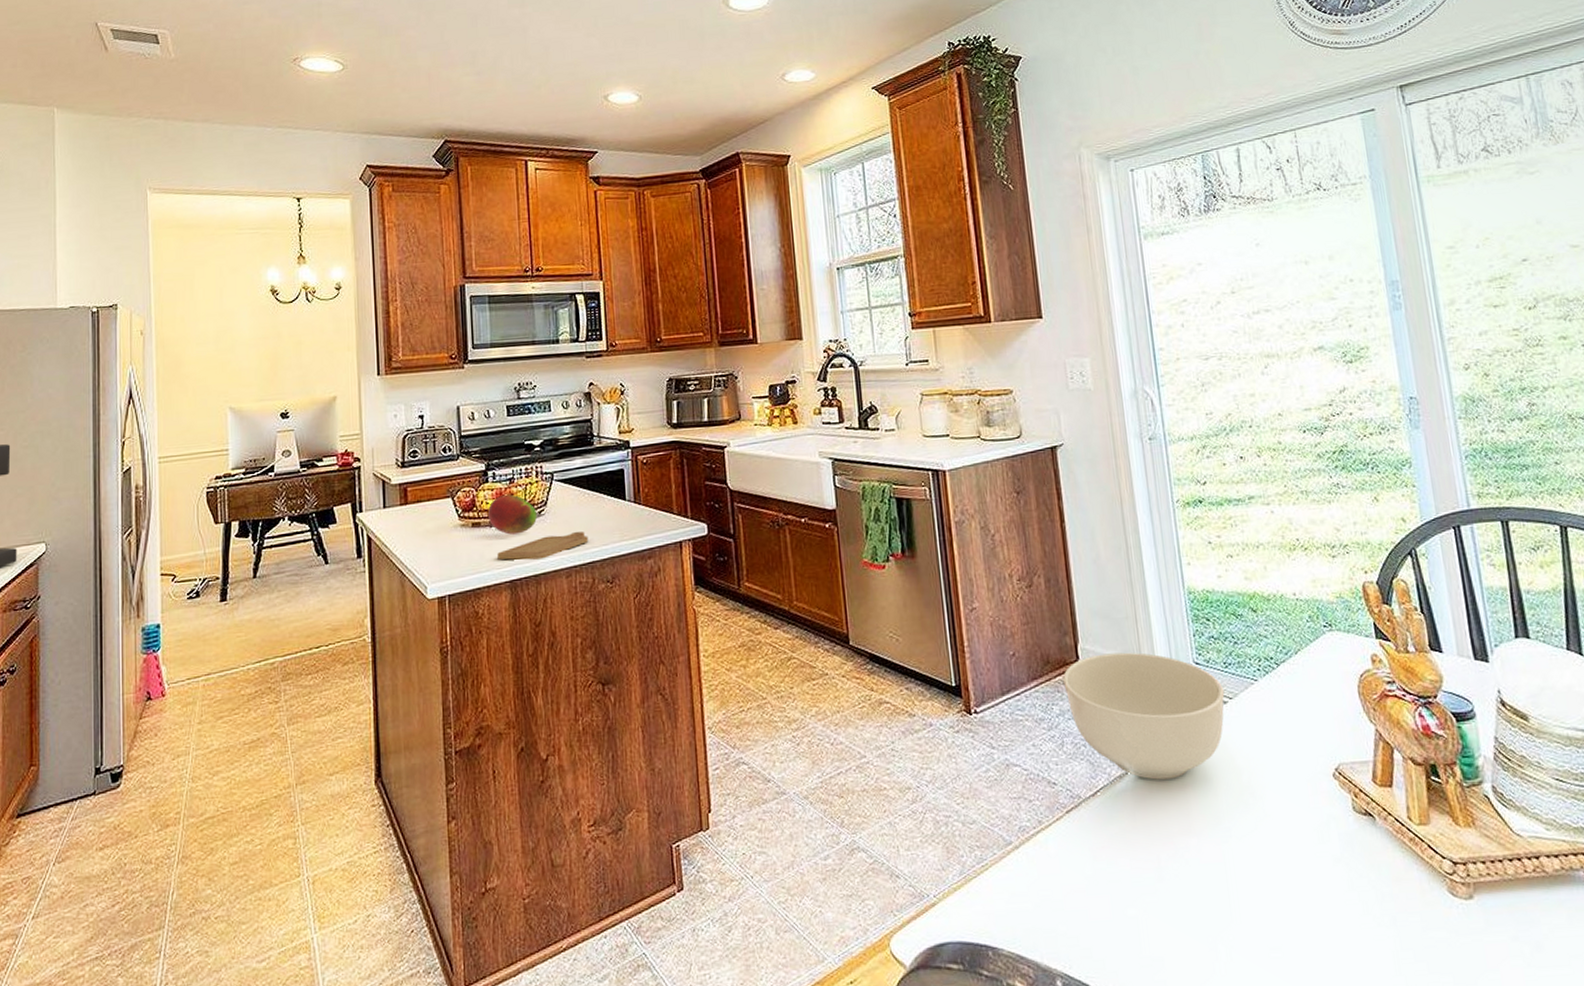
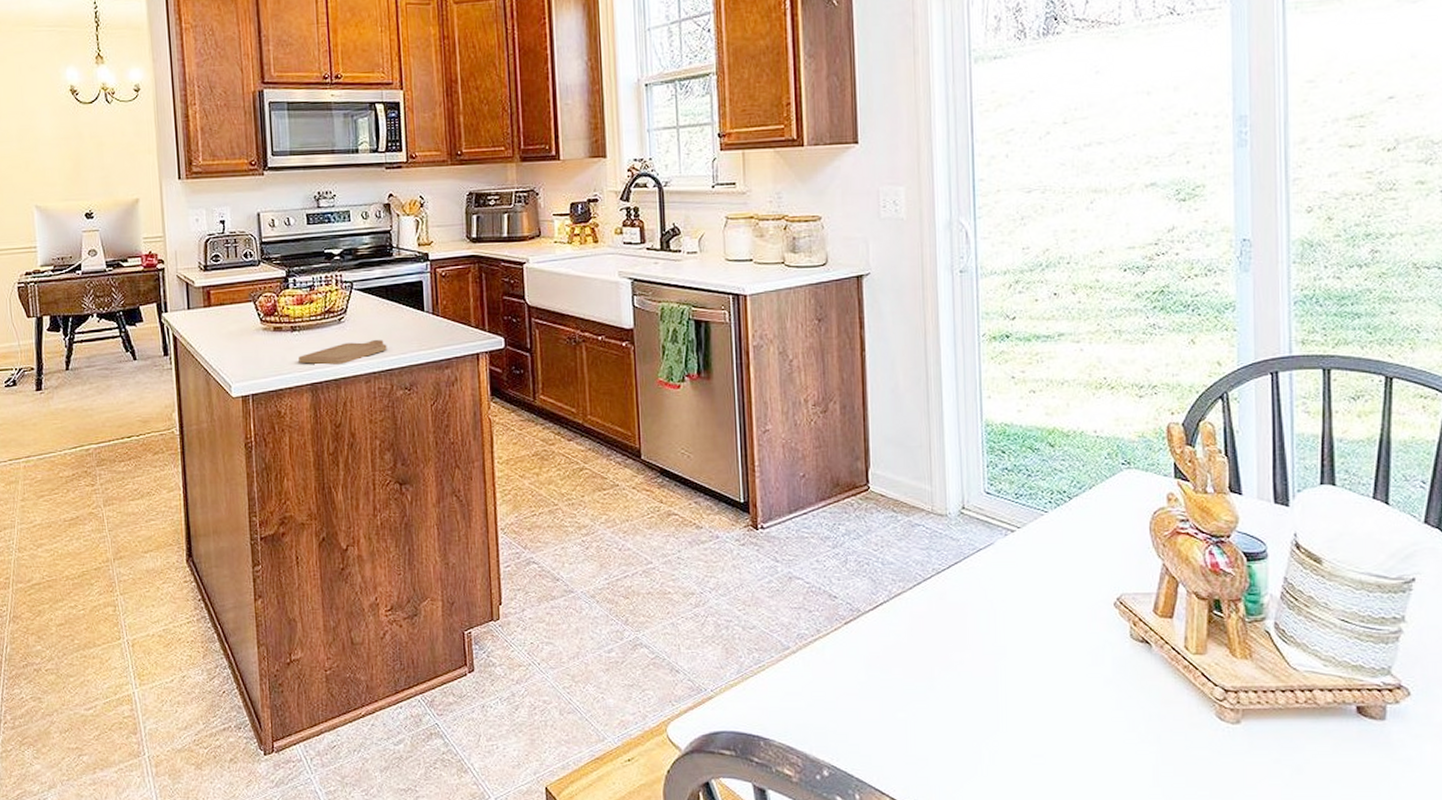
fruit: present [487,494,537,535] -> none [288,301,337,340]
bowl: present [1063,652,1225,780] -> none [851,479,1013,599]

